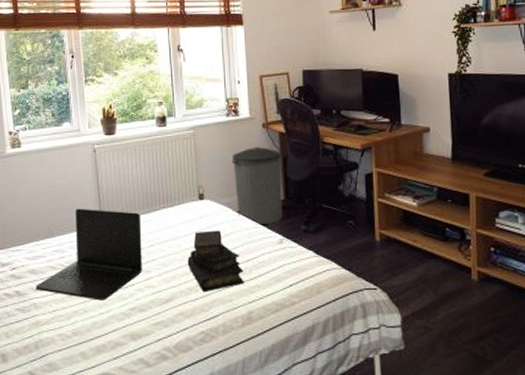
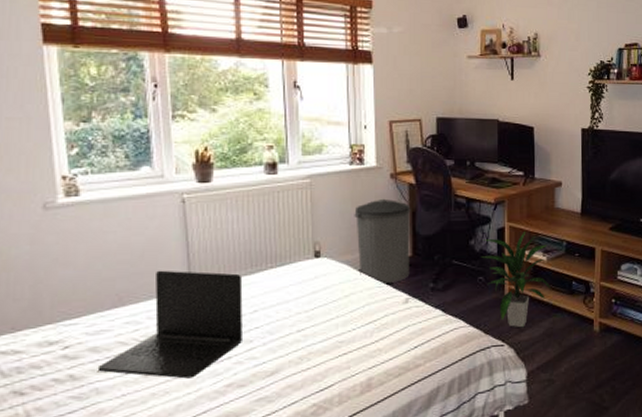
diary: present [187,230,244,291] -> none [298,291,364,360]
indoor plant: none [350,177,423,273] -> present [481,231,551,328]

